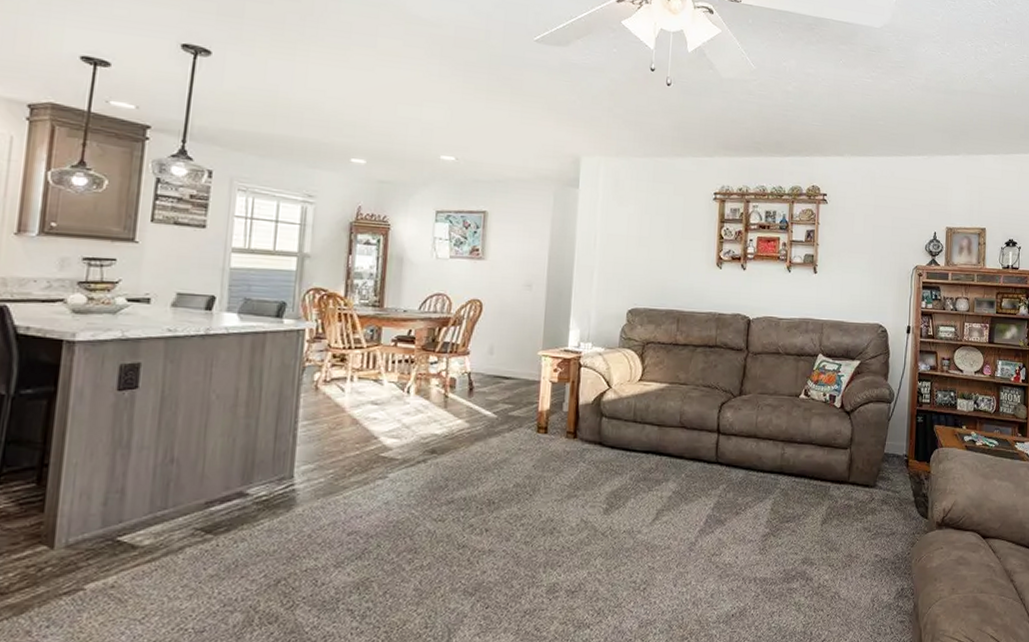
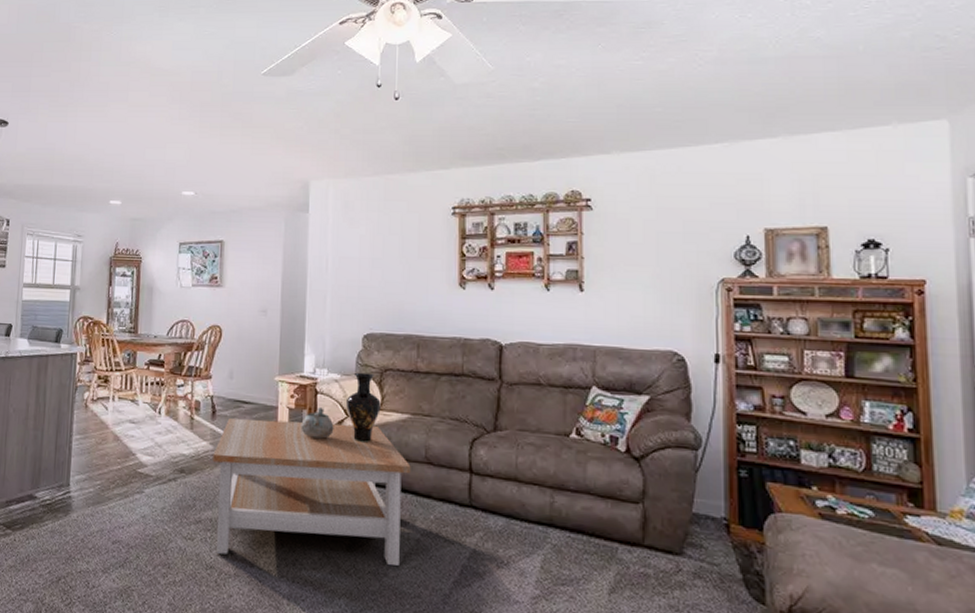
coffee table: none [468,394,667,532] -> present [213,418,411,566]
decorative bowl: none [563,380,596,410] -> present [301,407,334,439]
vase: none [609,345,642,411] -> present [346,372,381,442]

